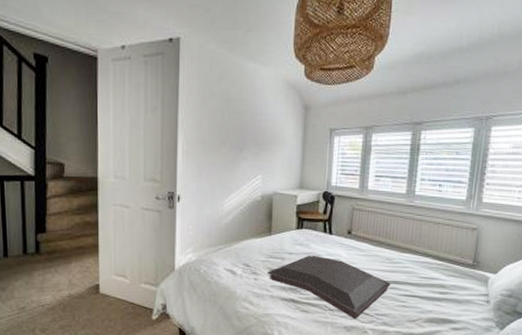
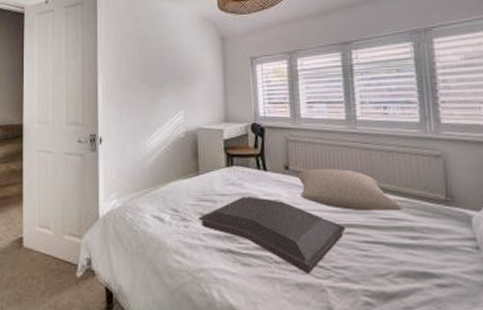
pillow: none [358,234,438,272] -> present [298,168,403,212]

